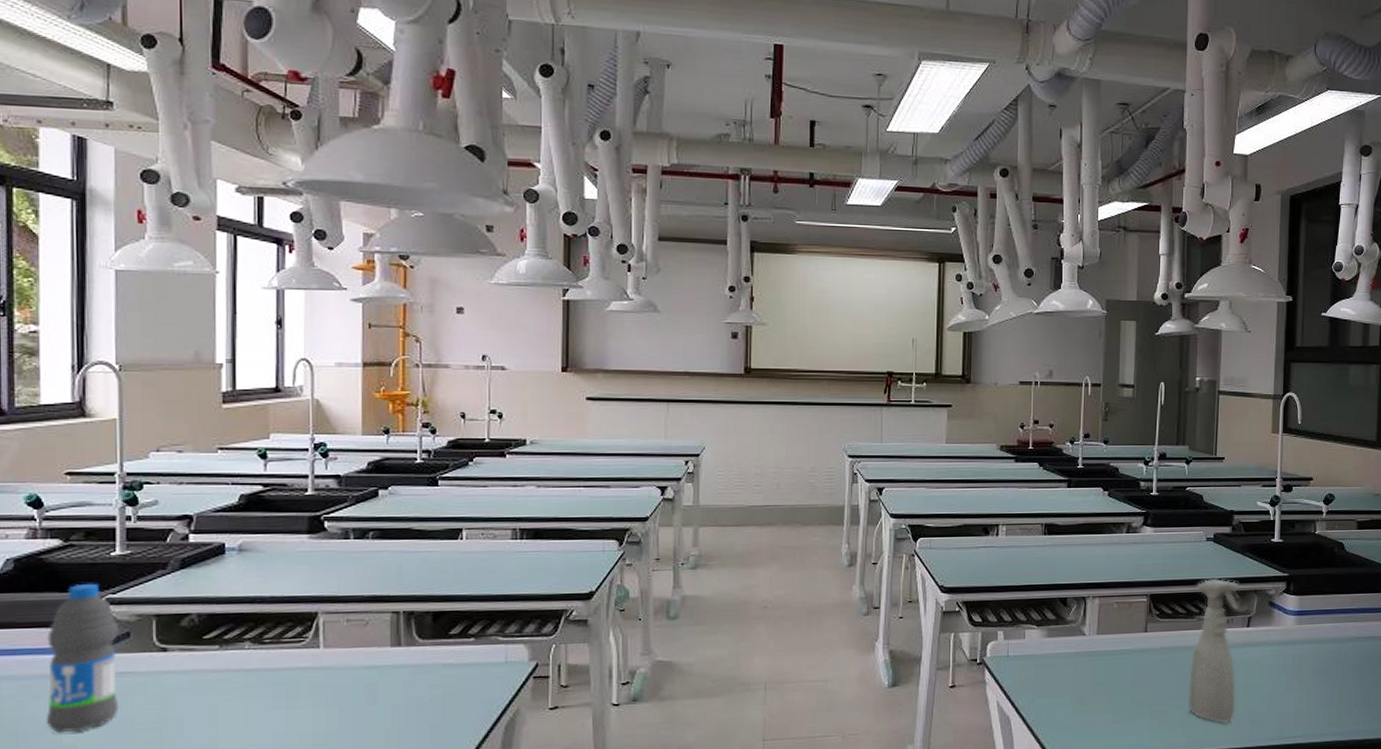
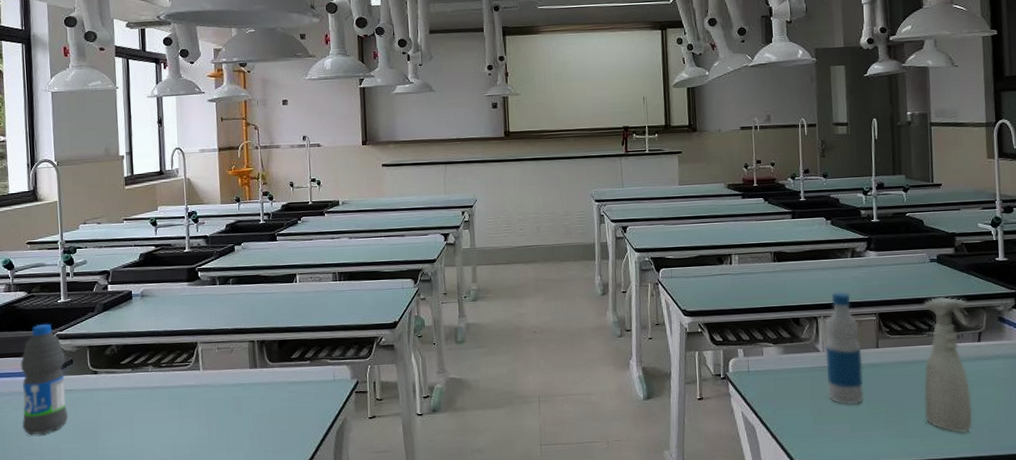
bottle: none [1091,570,1129,693] -> present [825,292,864,405]

